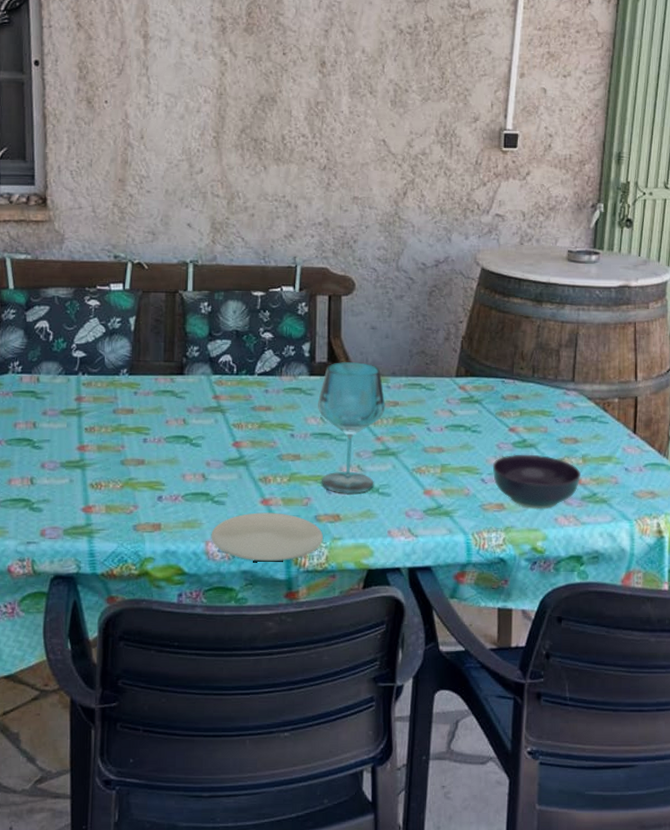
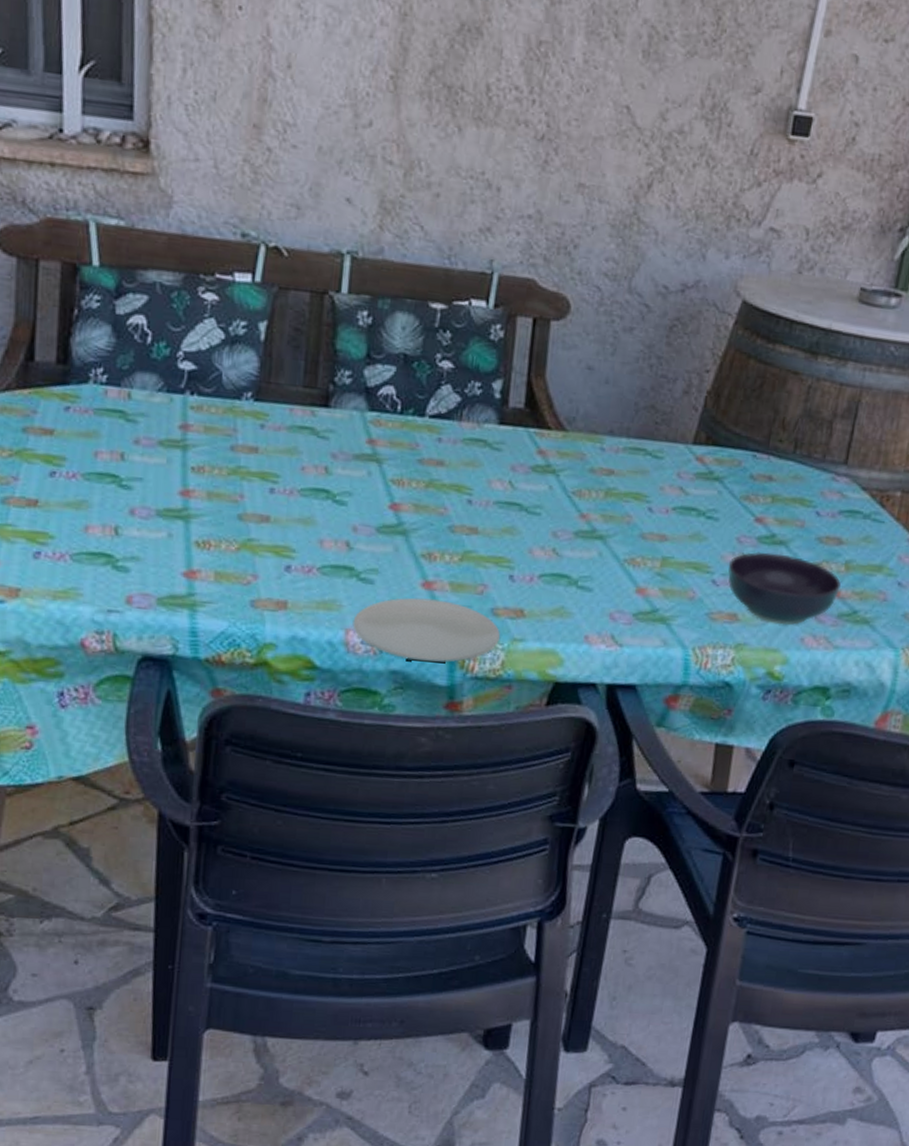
wine glass: present [318,362,386,494] -> none [502,409,597,585]

